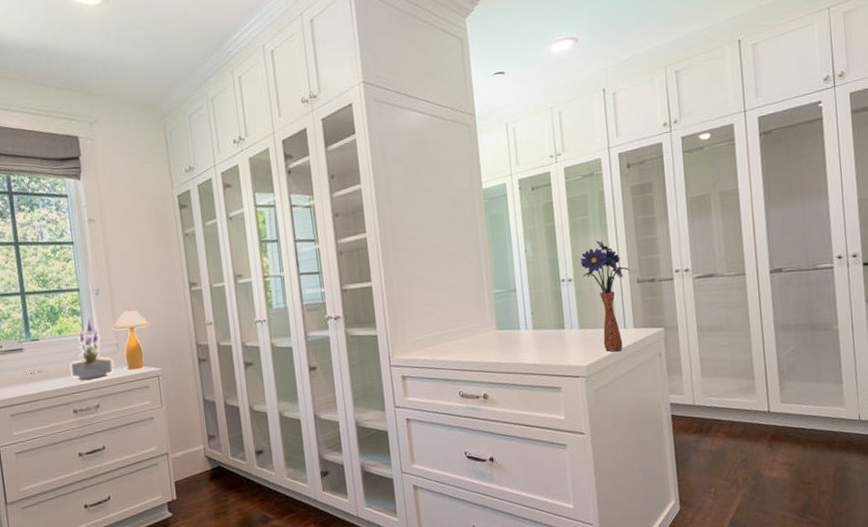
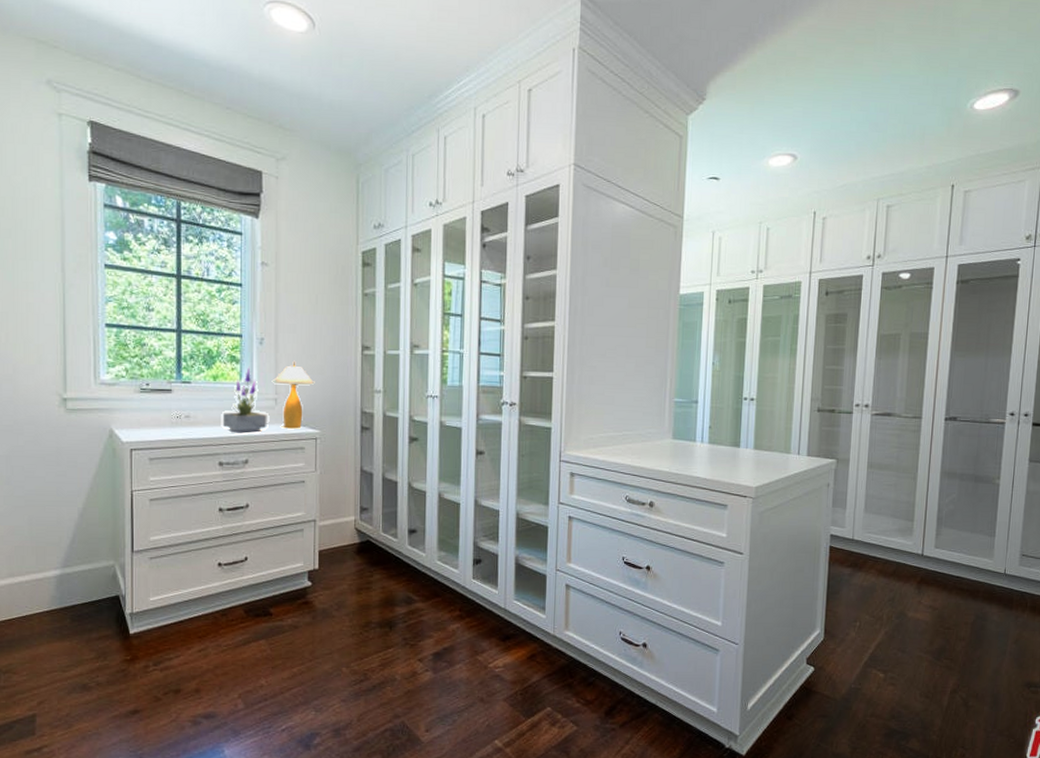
flower arrangement: present [580,240,630,352] -> none [765,363,812,477]

